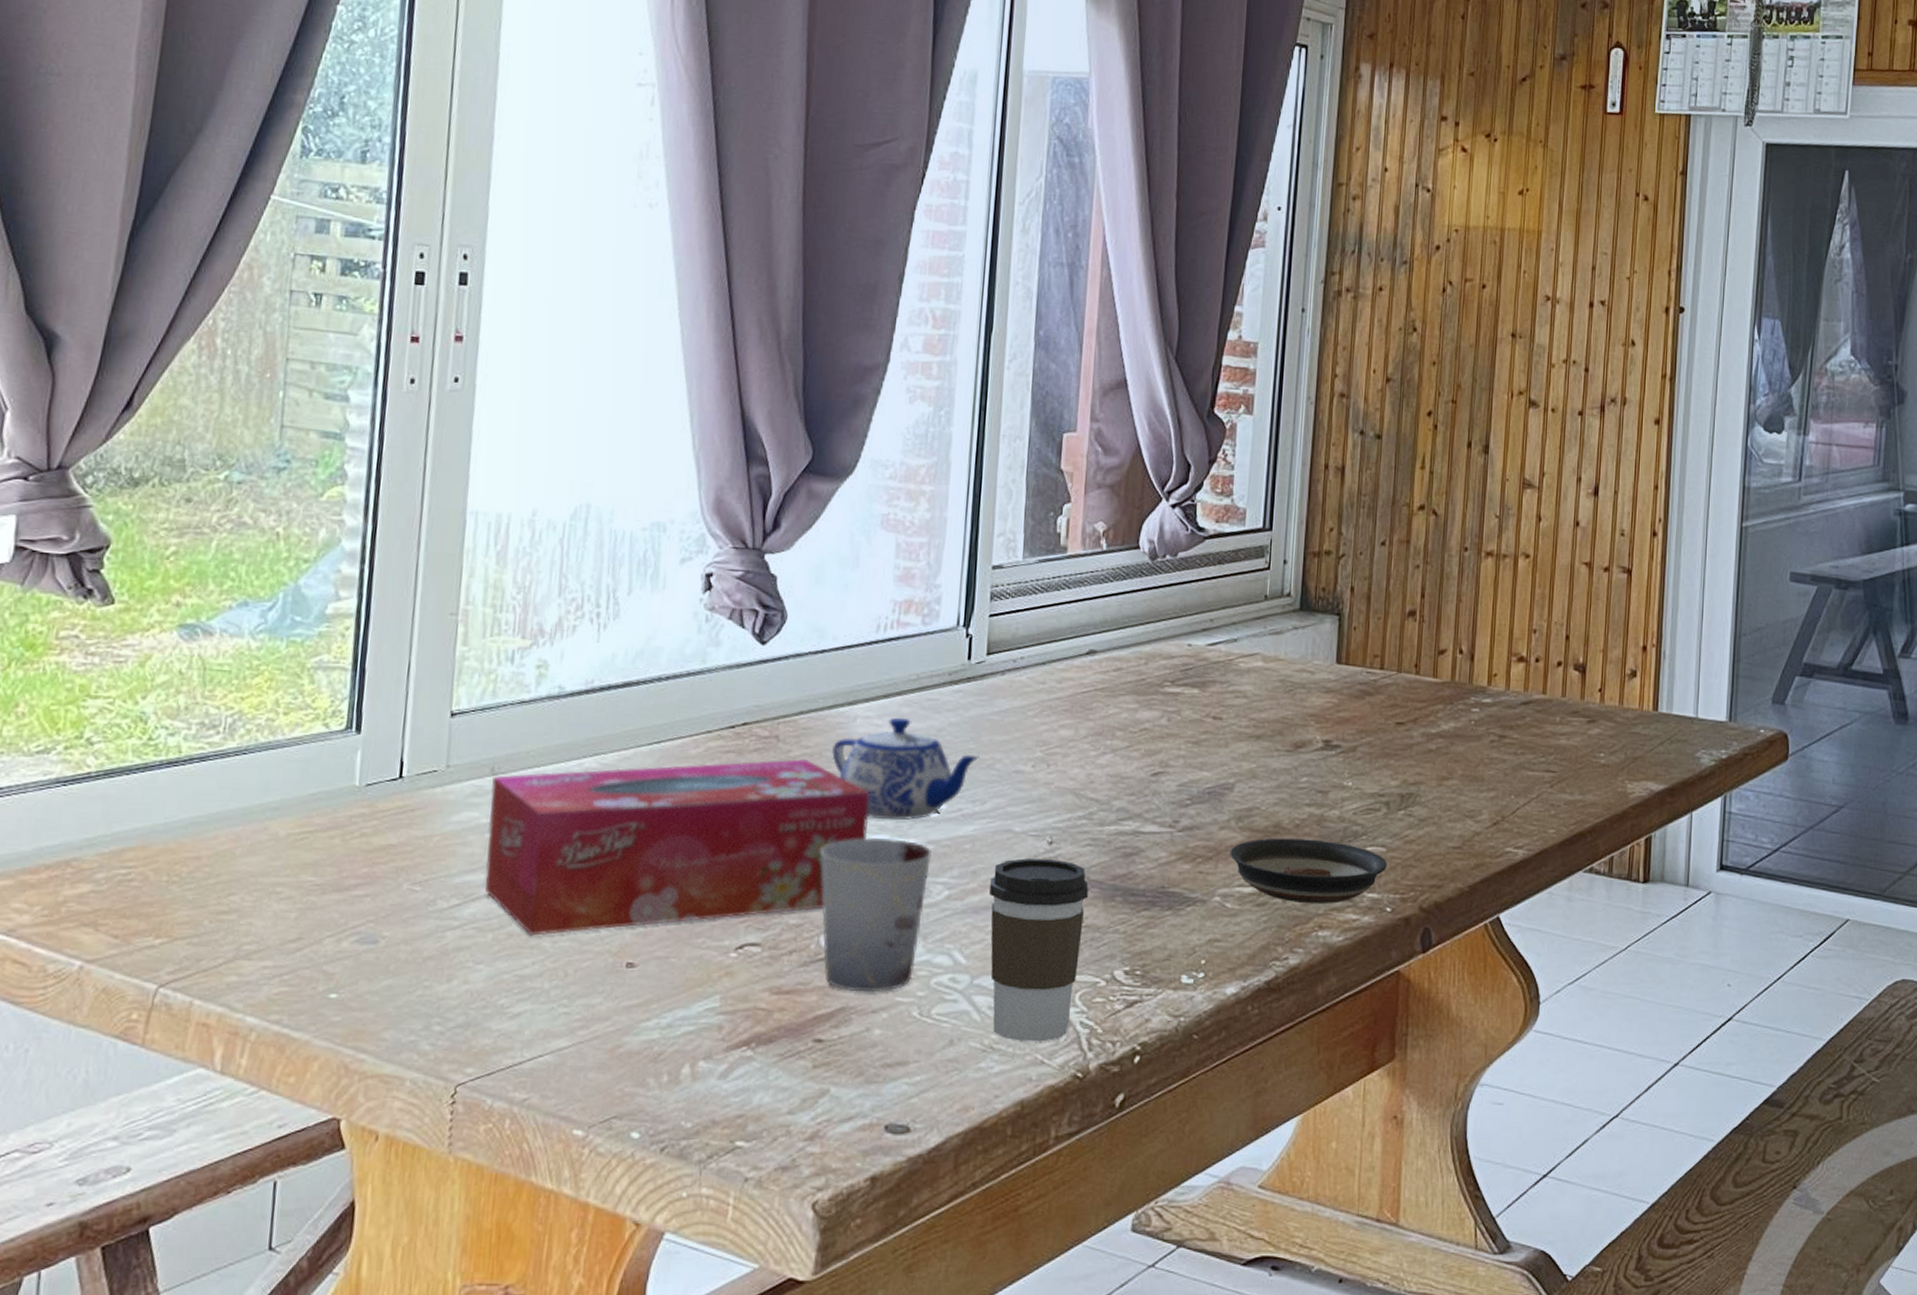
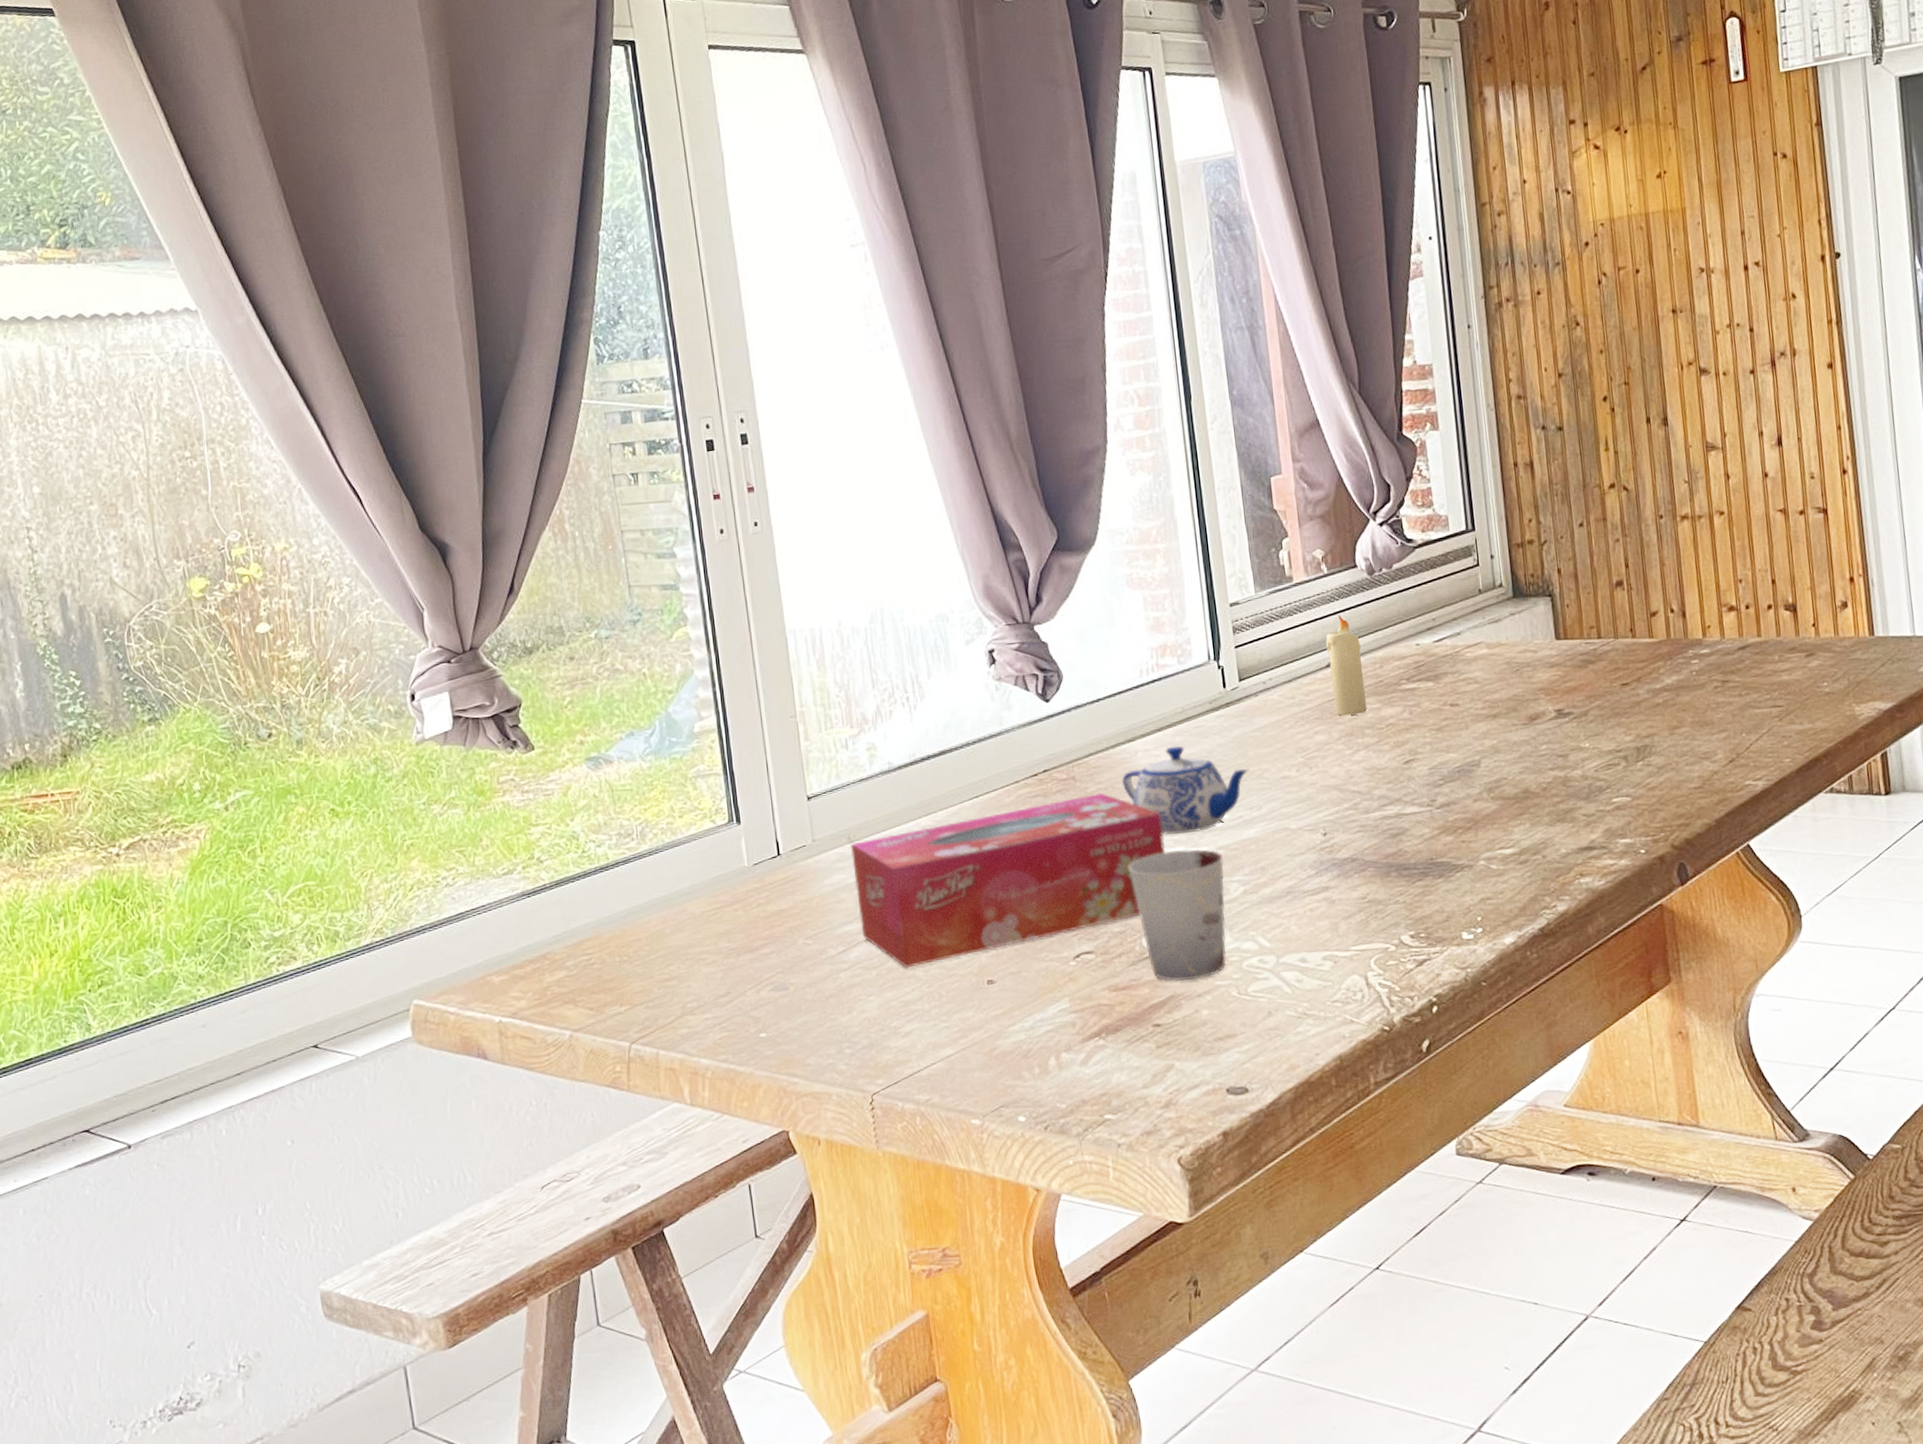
coffee cup: present [988,858,1089,1042] -> none [1278,847,1369,1006]
candle: none [1088,598,1128,713] -> present [1326,615,1368,716]
saucer: present [1230,838,1387,905] -> none [1486,798,1635,857]

